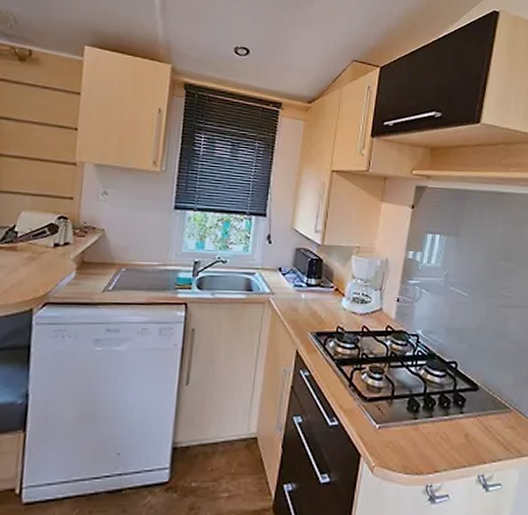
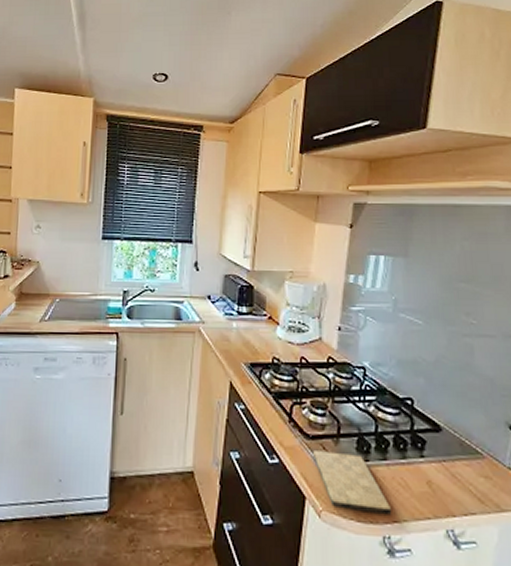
cutting board: none [368,412,435,466] -> present [312,451,392,516]

